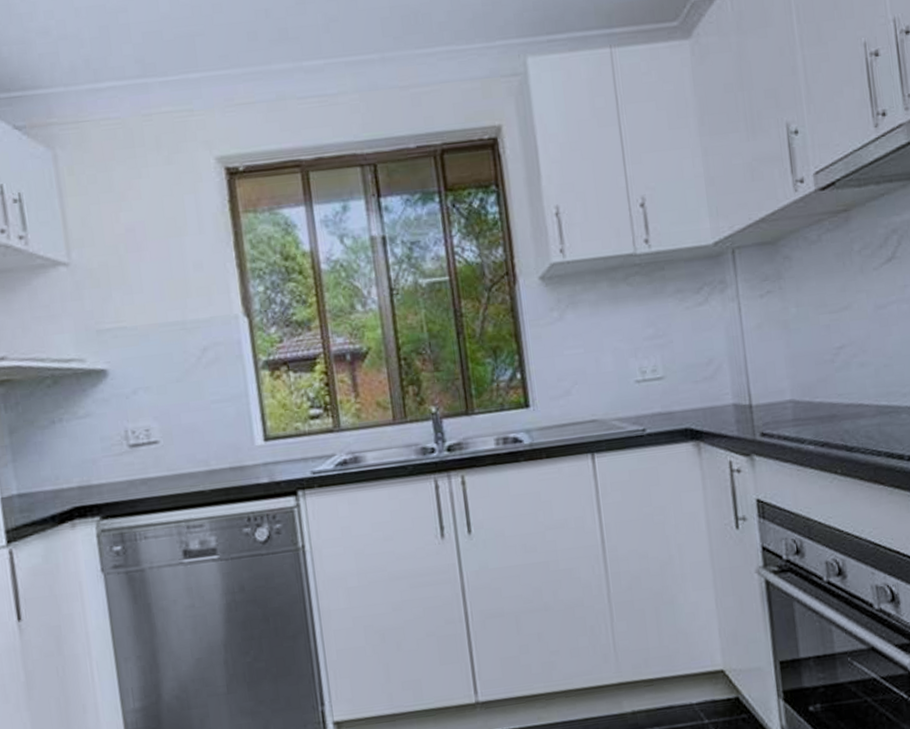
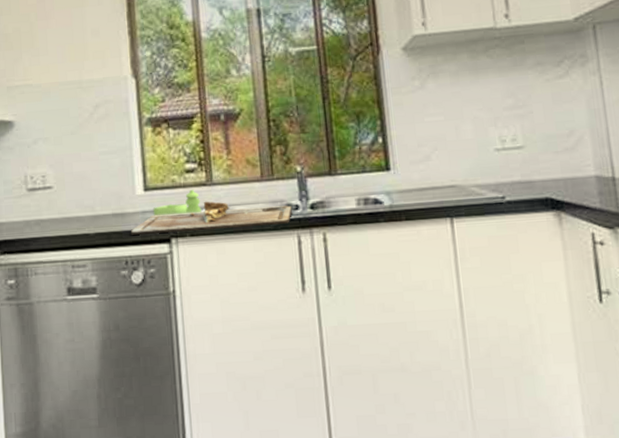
cutting board: none [251,448,428,489] -> present [130,201,292,235]
soap dispenser: none [275,436,329,467] -> present [153,189,201,216]

